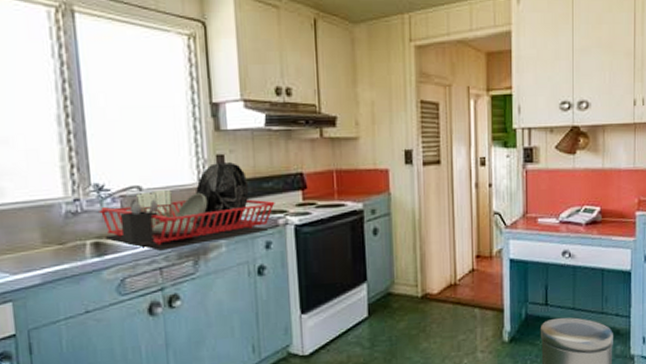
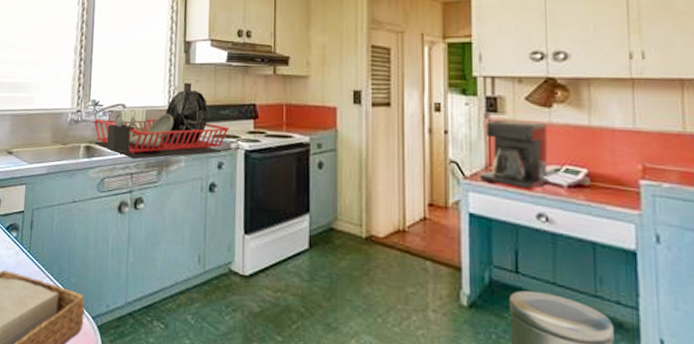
coffee maker: none [518,168,573,231] -> present [479,119,551,190]

